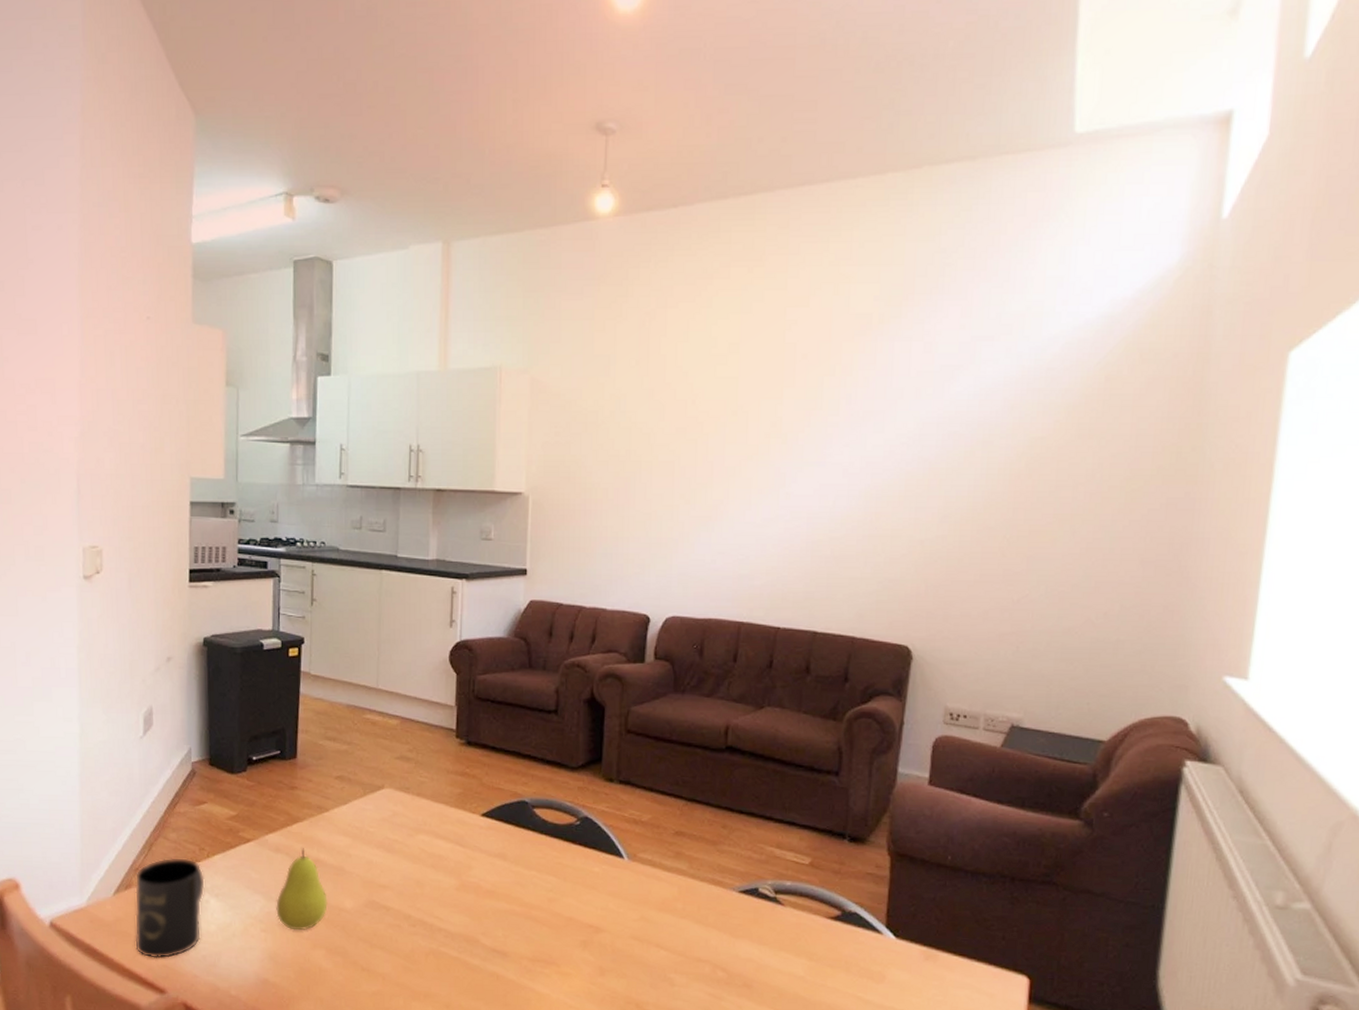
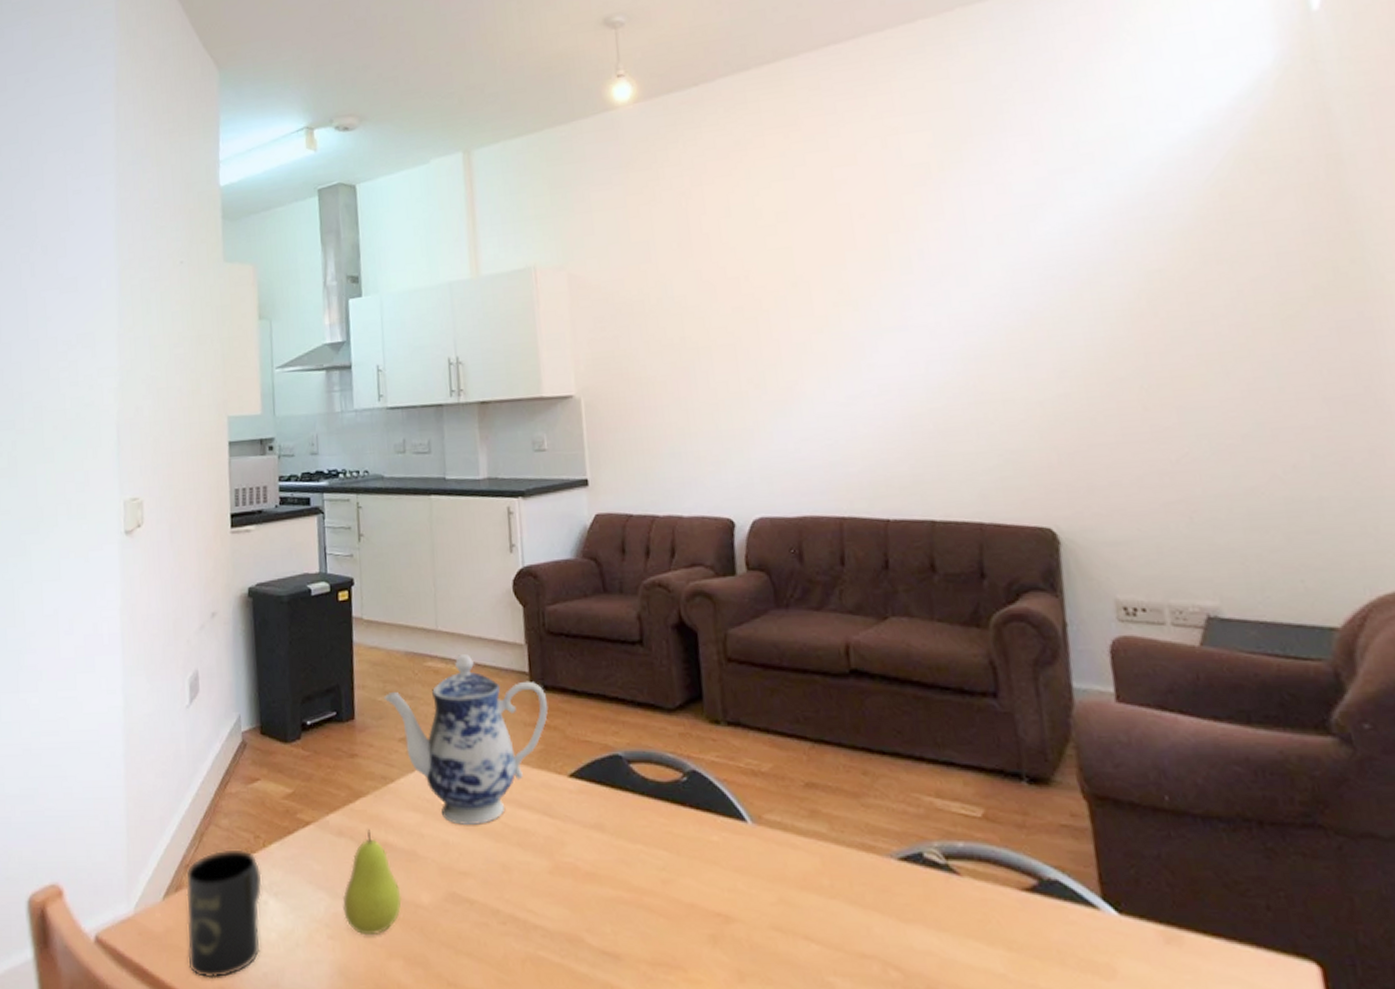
teapot: none [324,711,470,849] -> present [384,654,549,825]

